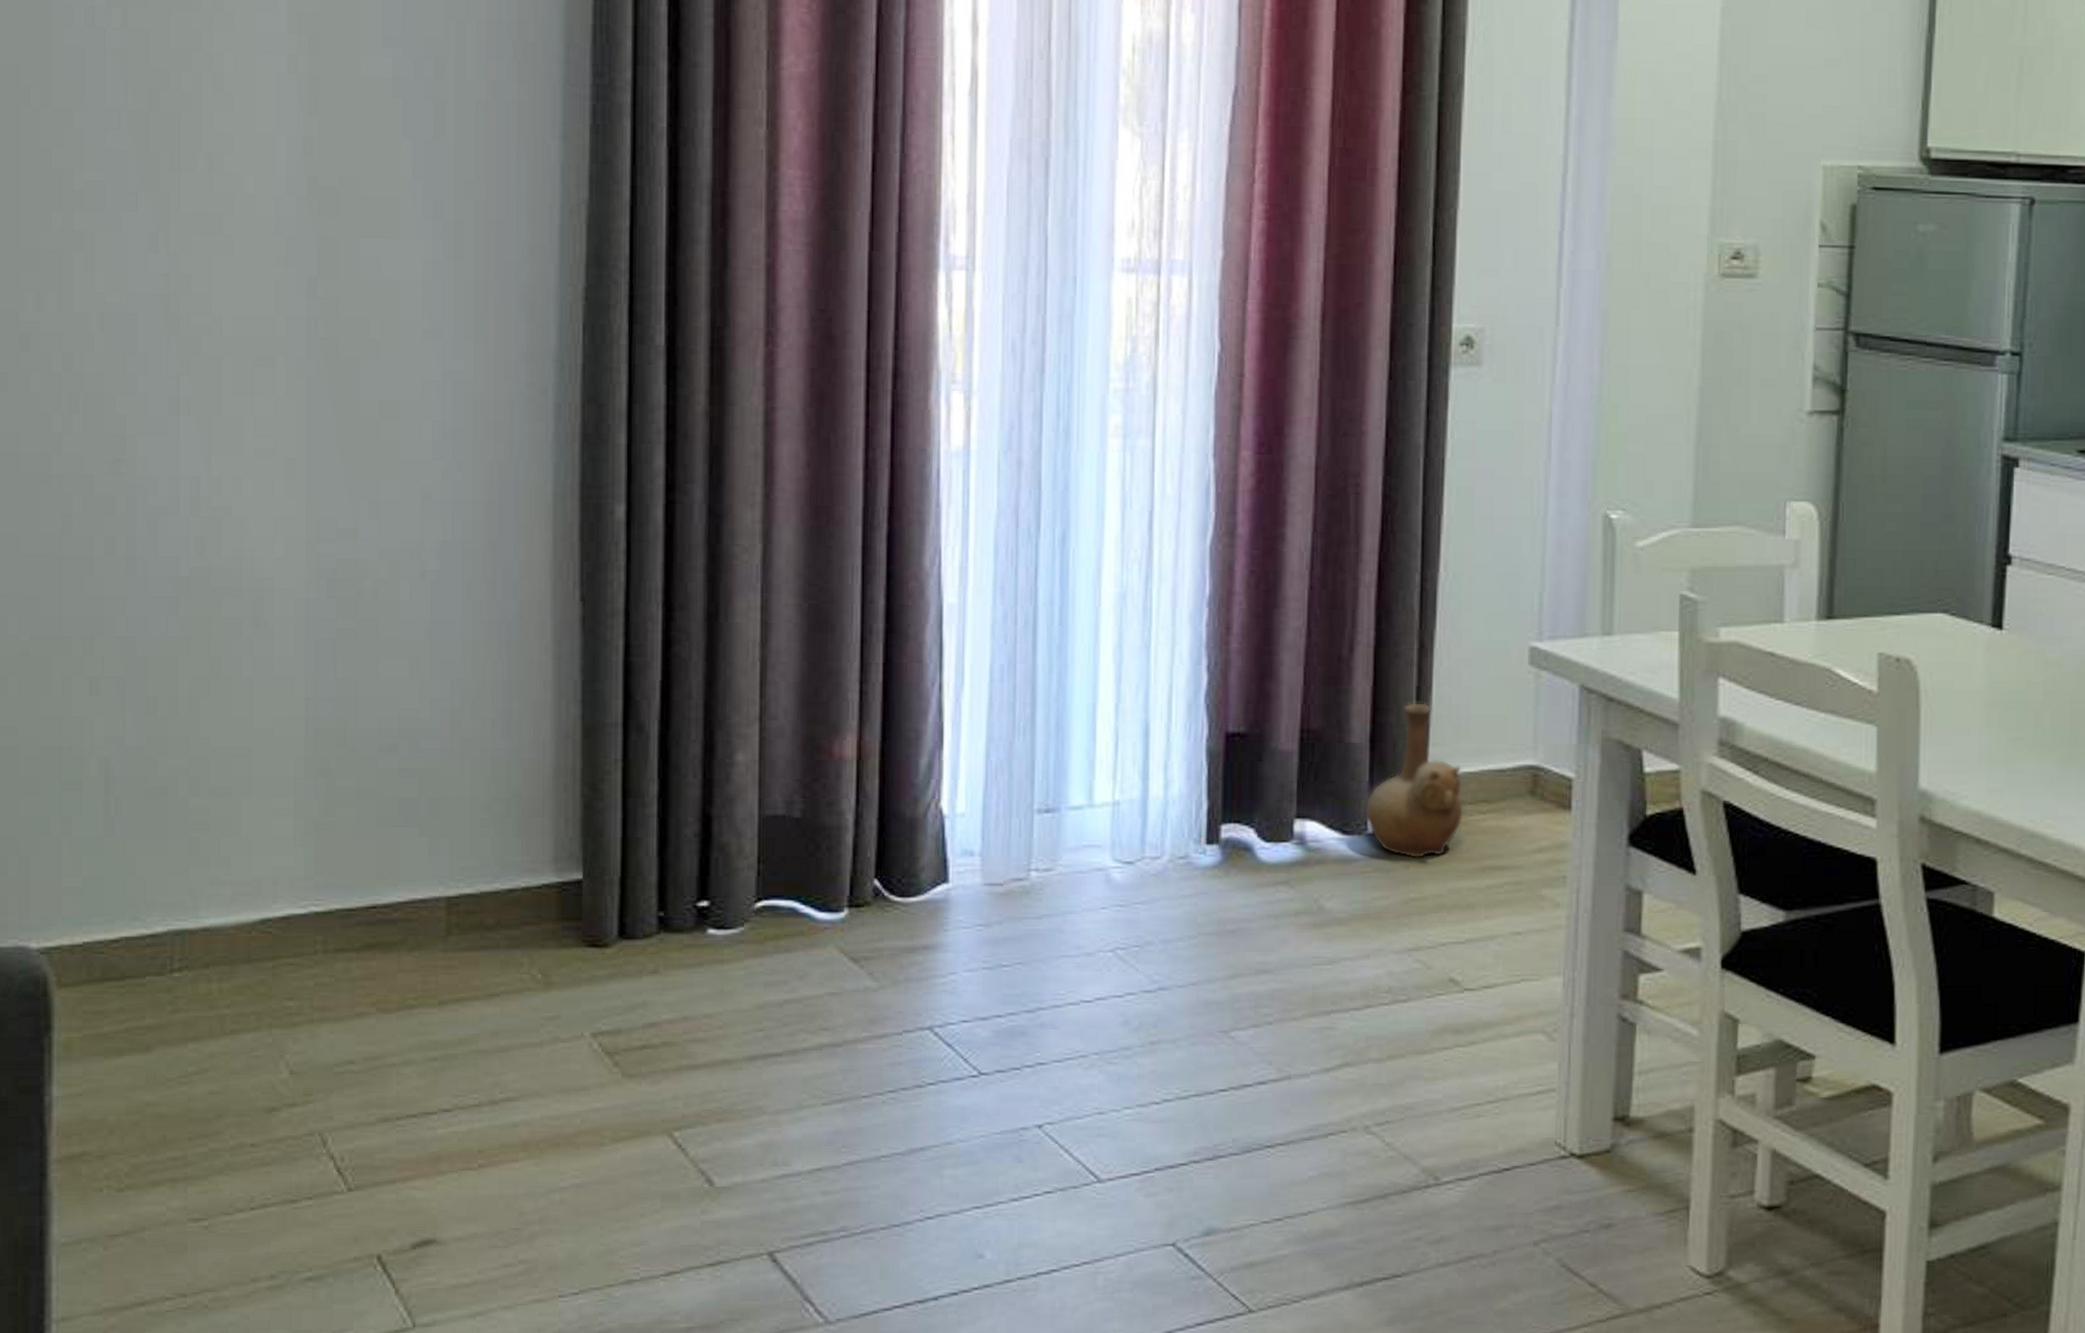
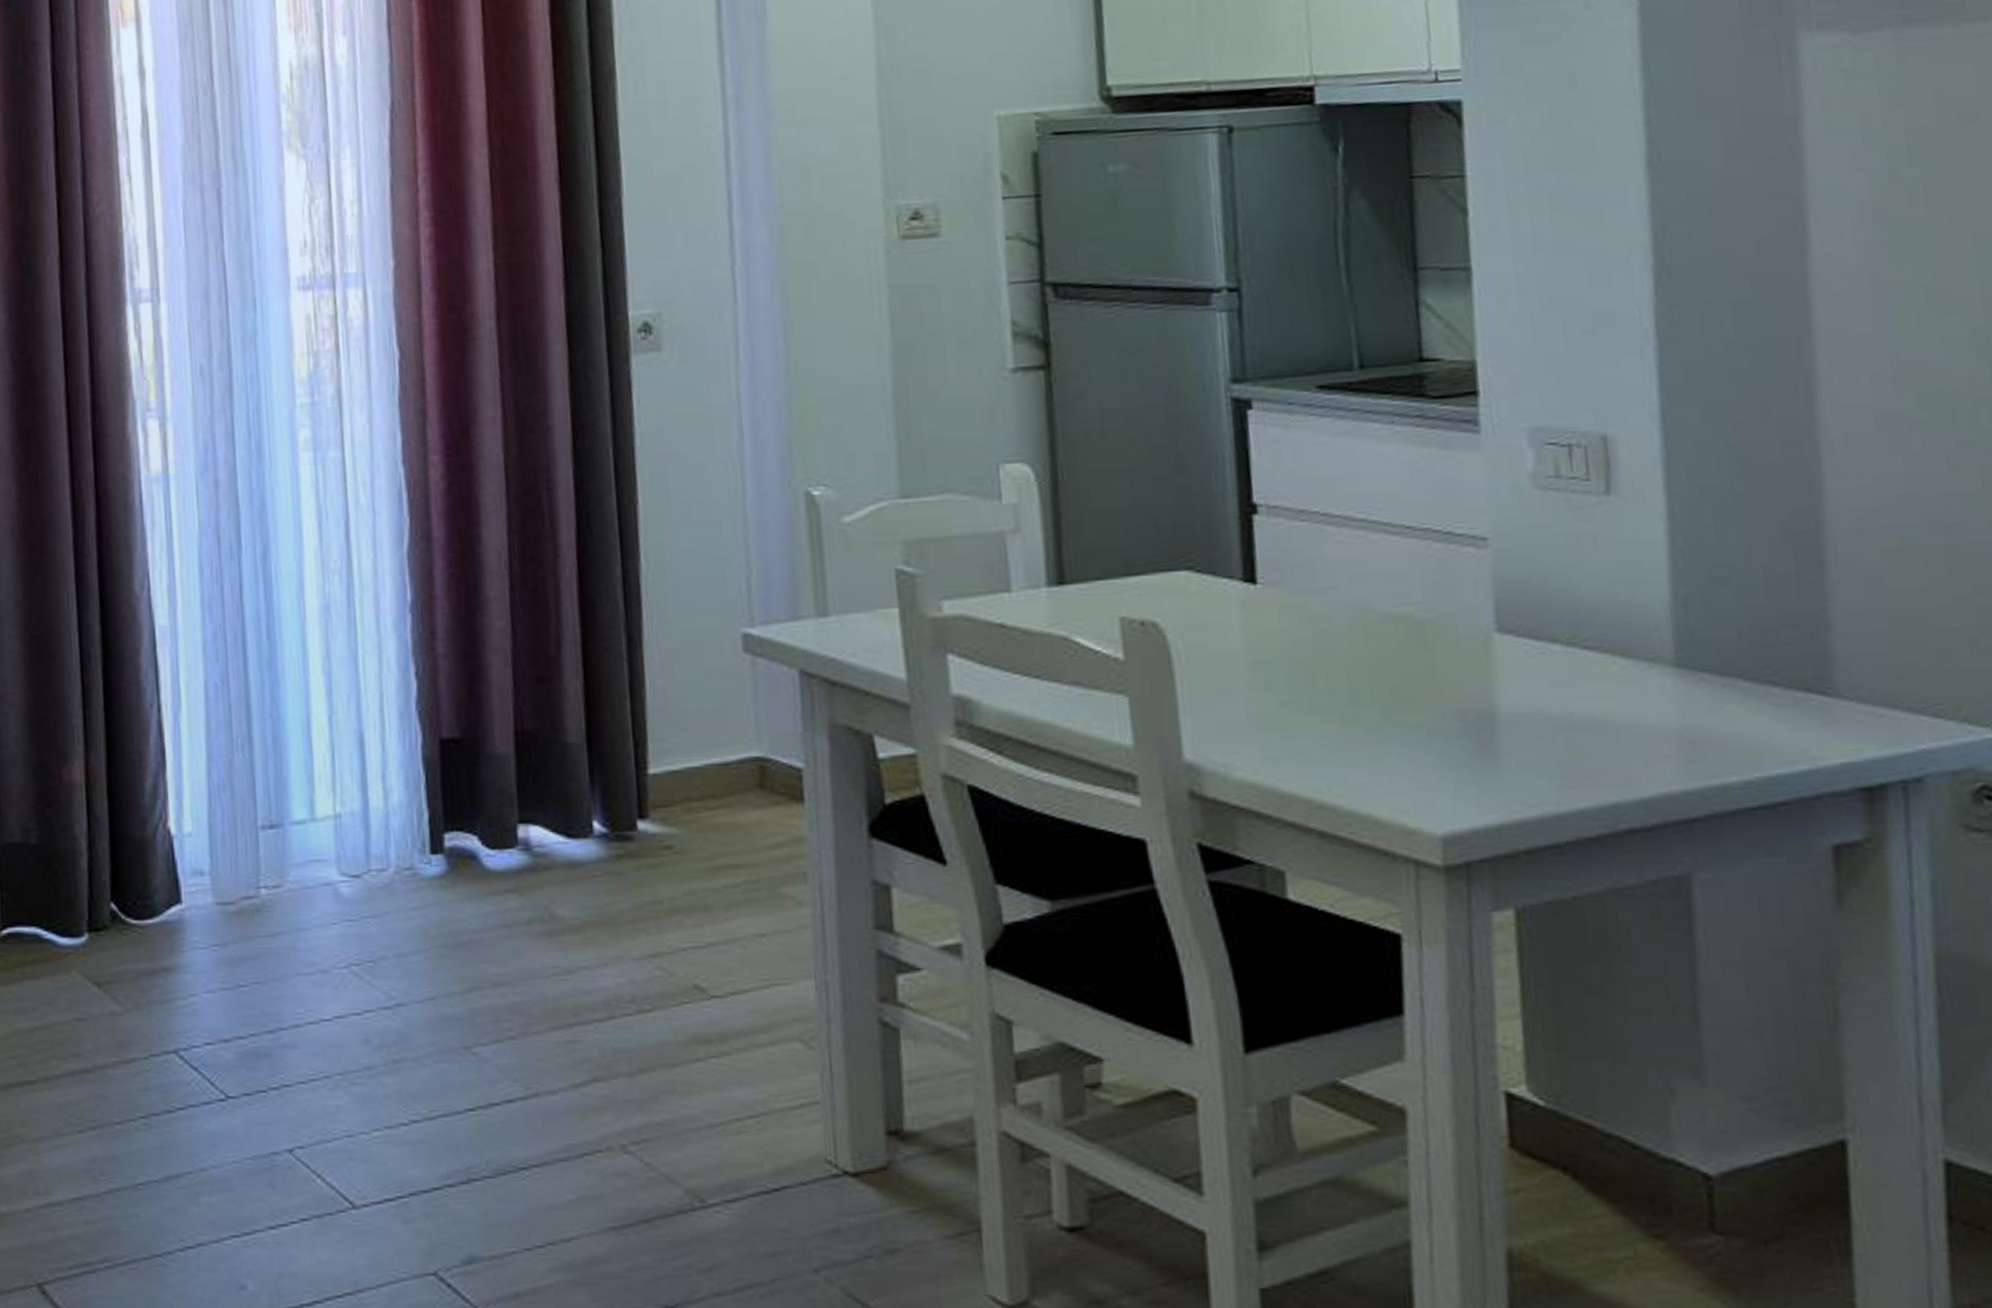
vase: present [1364,702,1464,859] -> none [587,697,692,861]

